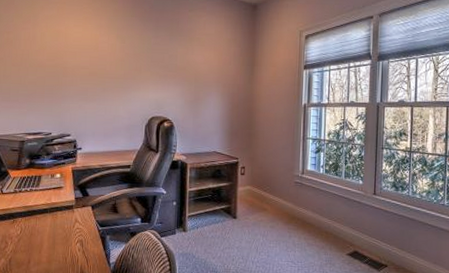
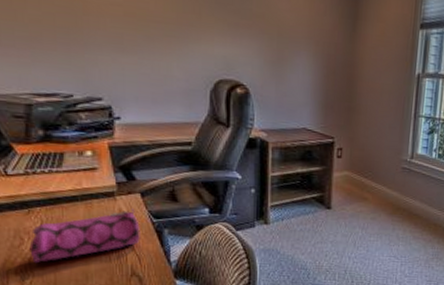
pencil case: none [11,218,89,263] -> present [29,208,140,264]

